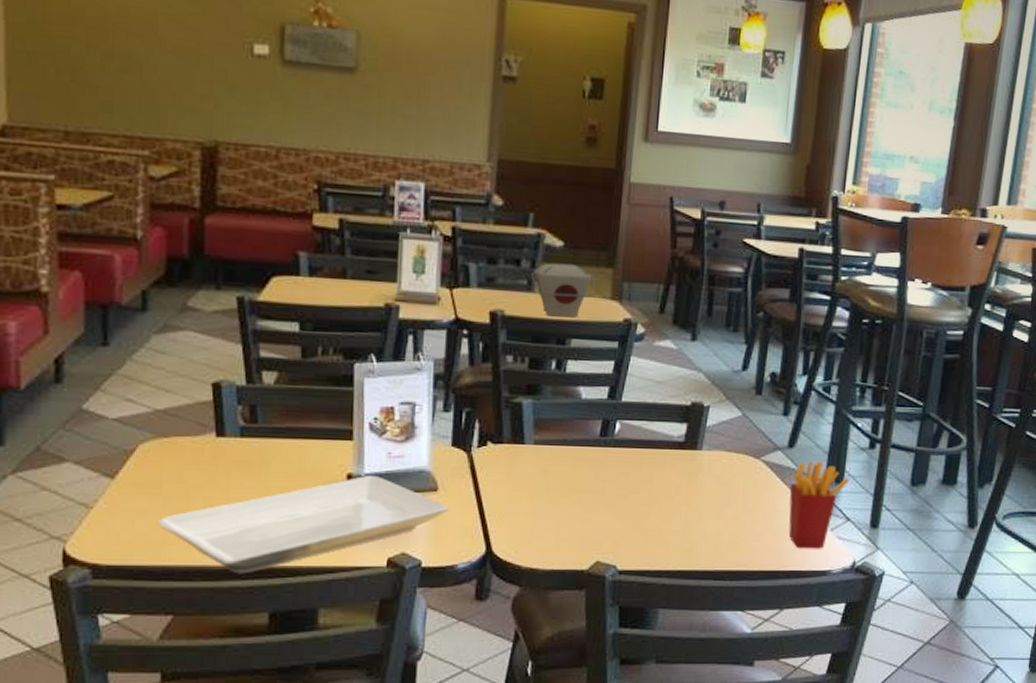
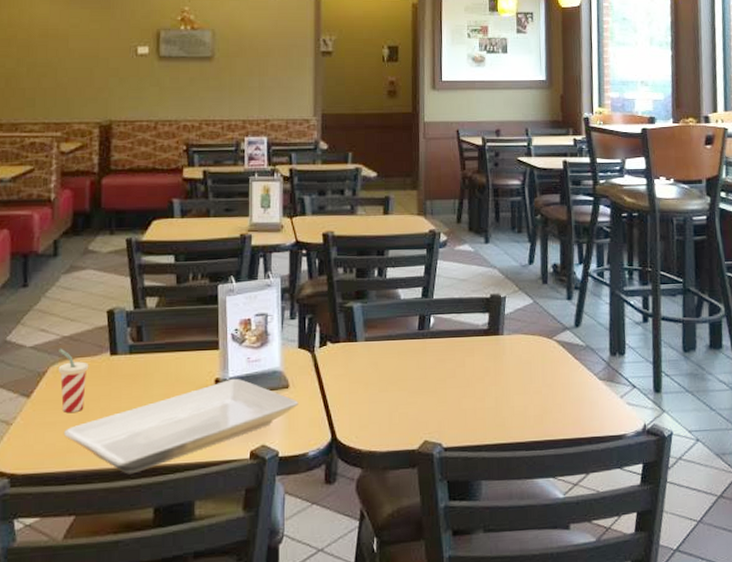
beverage cup: none [149,423,189,501] -> present [57,348,89,414]
takeout container: present [530,263,595,318] -> none [352,190,404,233]
french fries: present [788,461,850,548] -> none [580,337,630,415]

